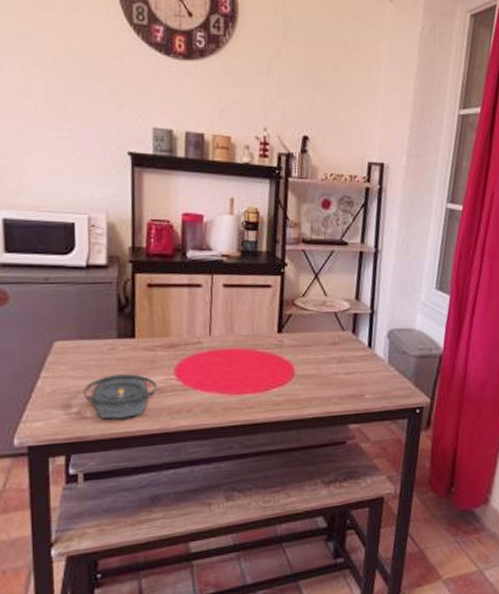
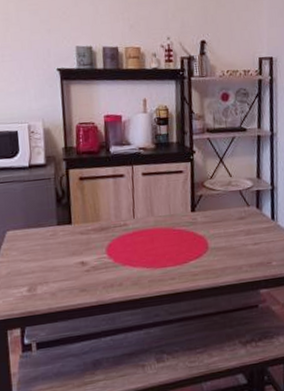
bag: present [83,374,157,419] -> none [32,255,92,295]

